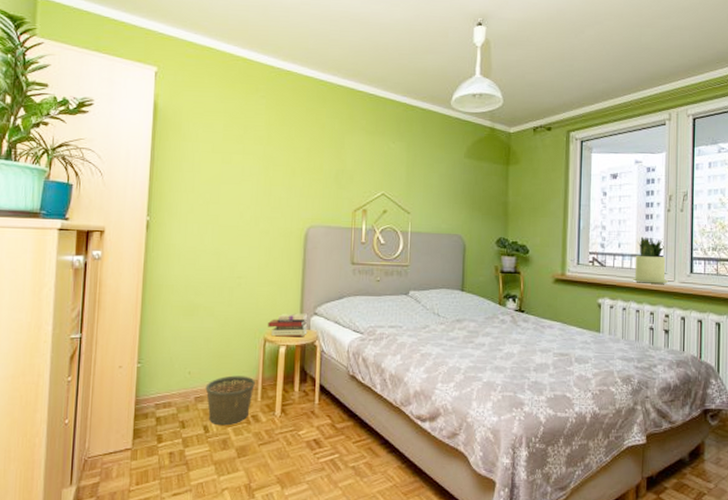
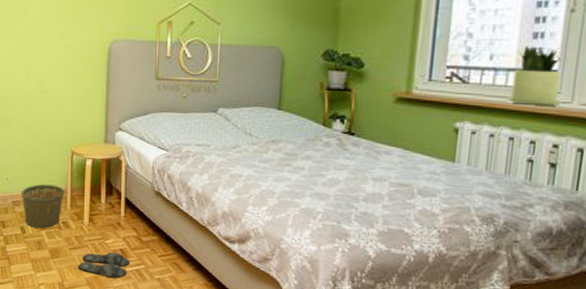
books: present [268,313,308,337] -> none [75,127,113,152]
slippers: none [268,443,324,472] -> present [78,251,130,278]

